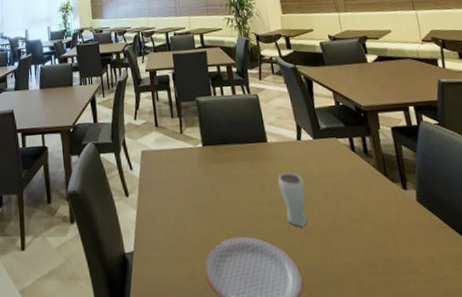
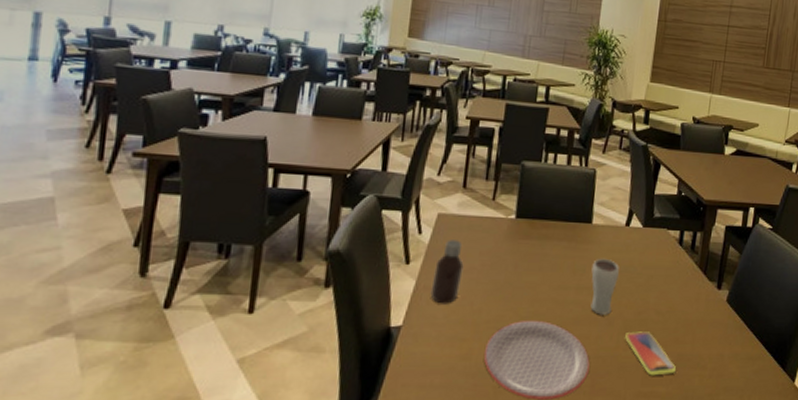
bottle: none [148,171,173,229] -> present [430,240,464,304]
smartphone: none [327,239,388,284] -> present [625,331,676,376]

